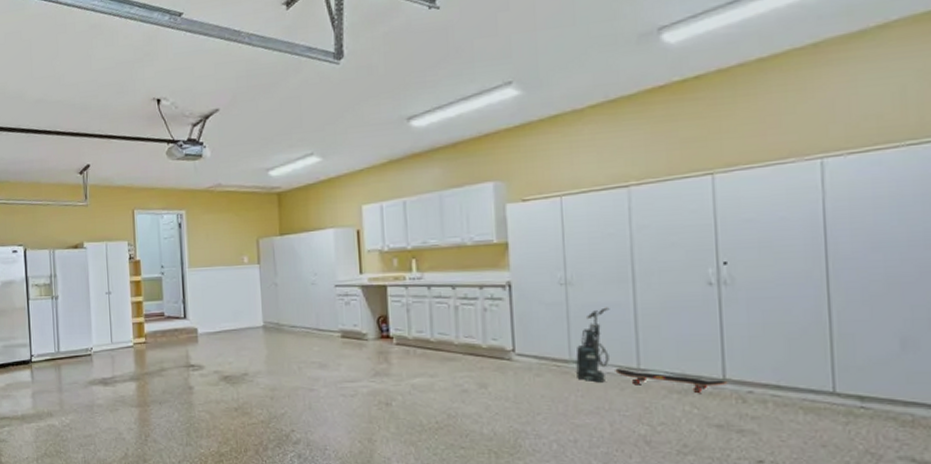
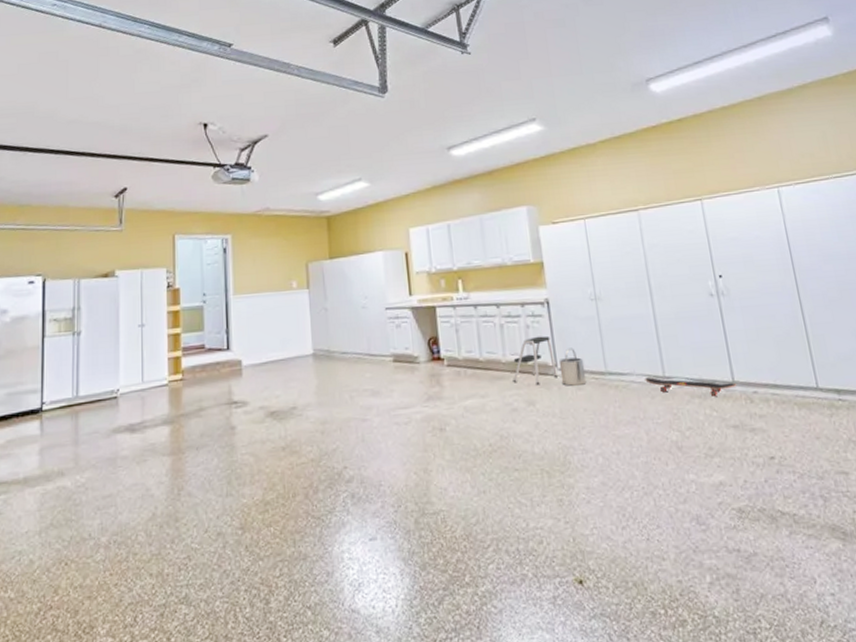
step stool: none [465,320,515,369] -> present [513,336,558,386]
bucket: none [517,333,547,372] -> present [558,348,587,386]
vacuum cleaner: present [576,307,610,383] -> none [610,319,639,393]

